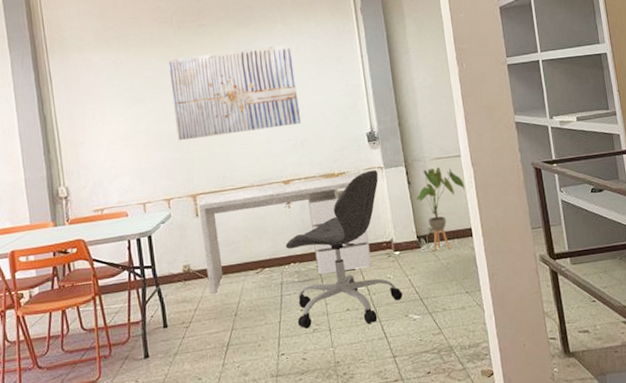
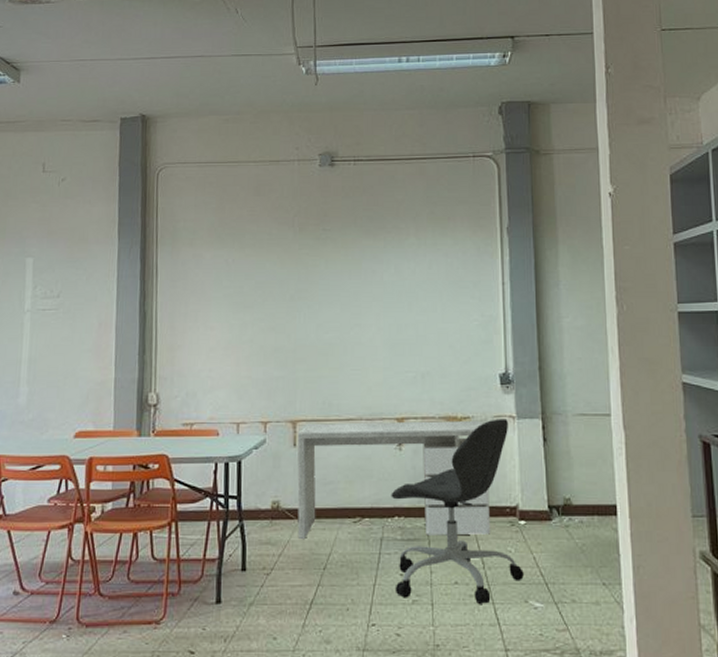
wall art: present [167,43,301,141] -> none [283,260,424,357]
house plant: present [417,167,465,252] -> none [552,425,613,528]

